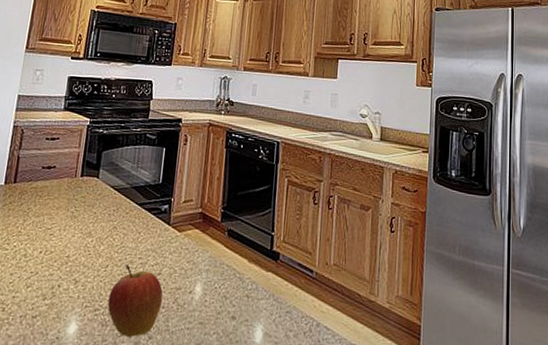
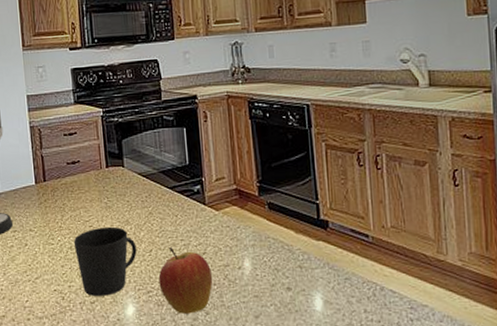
cup: none [28,236,94,311] -> present [73,226,137,296]

